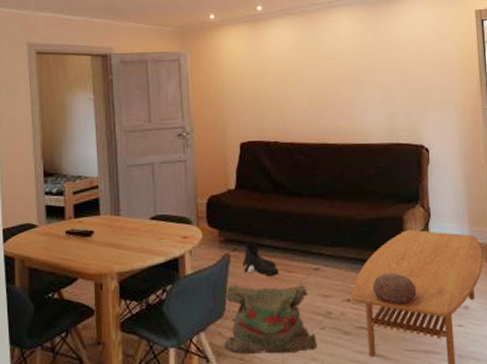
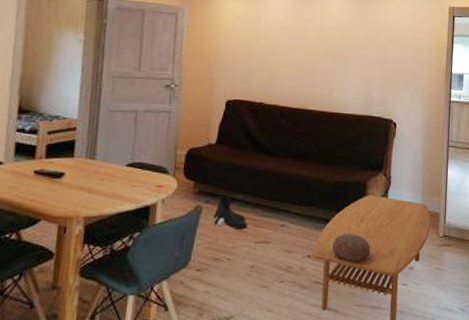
bag: present [224,284,317,355] -> none [185,235,275,305]

